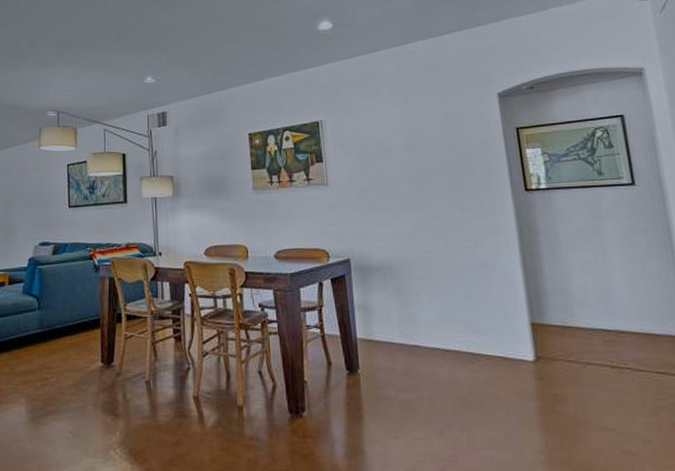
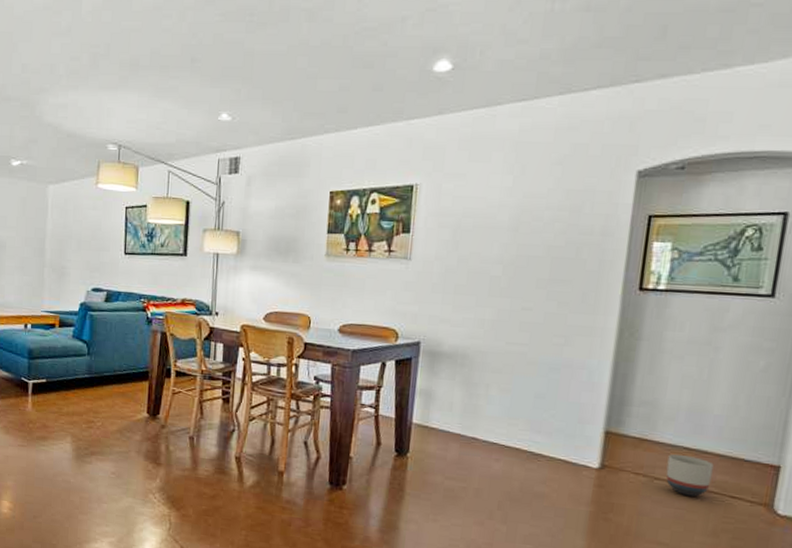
planter: none [591,337,636,377] -> present [666,454,714,497]

